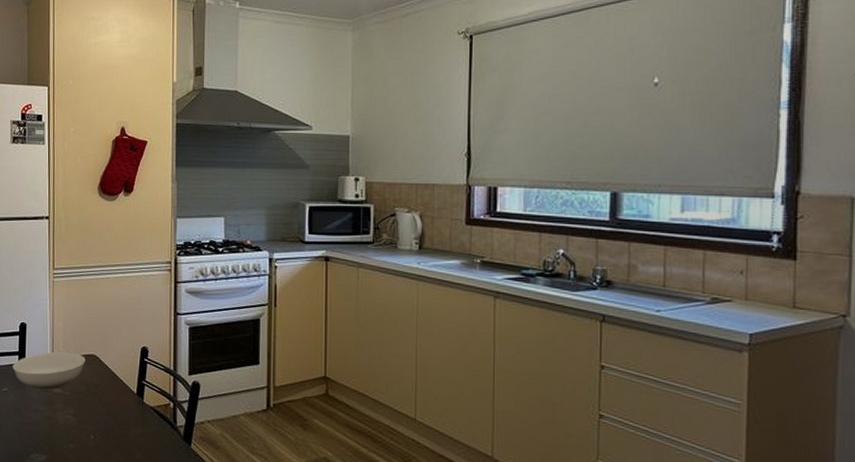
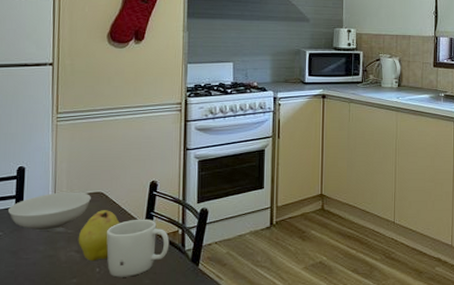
fruit: none [74,374,113,428] -> present [78,210,120,262]
mug: none [99,386,161,449] -> present [106,218,170,278]

